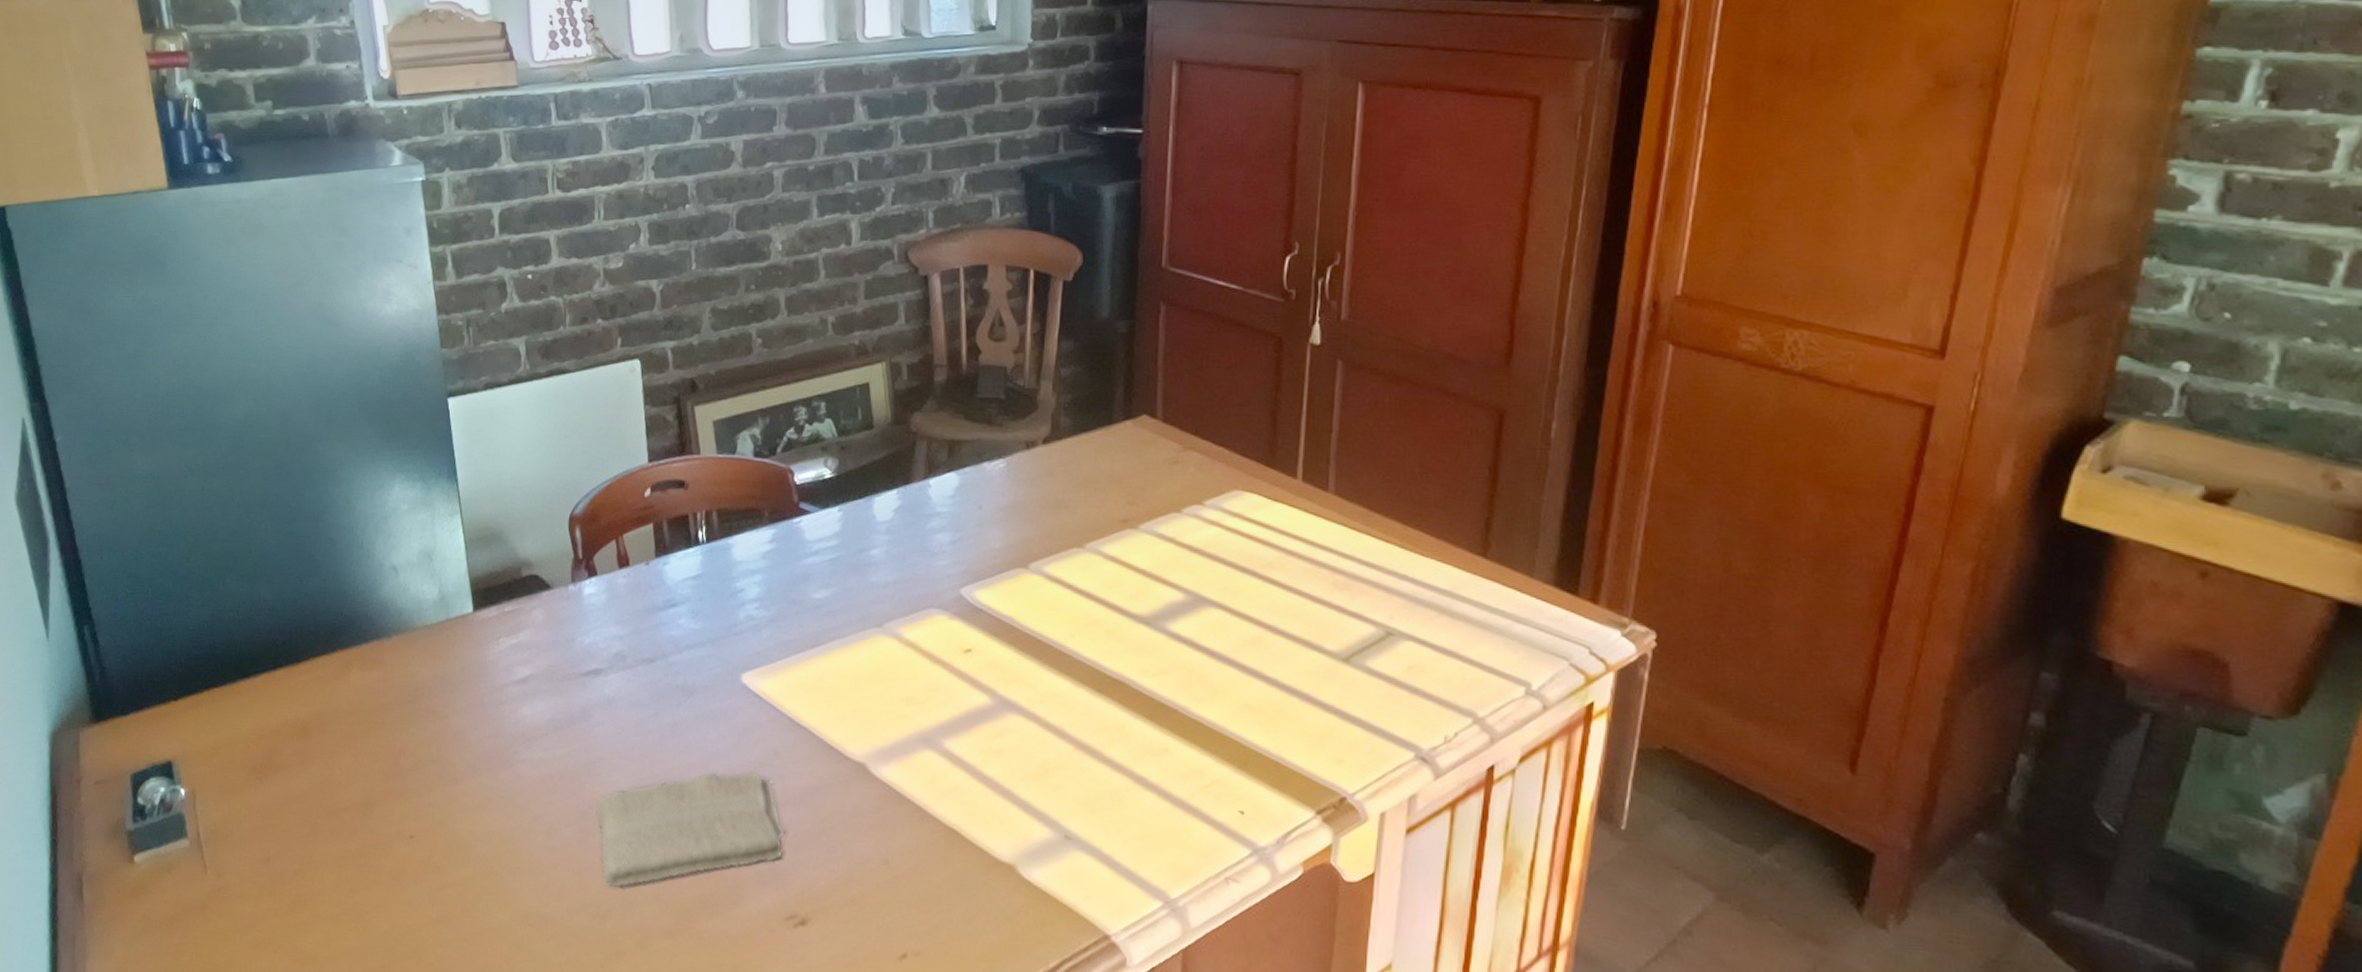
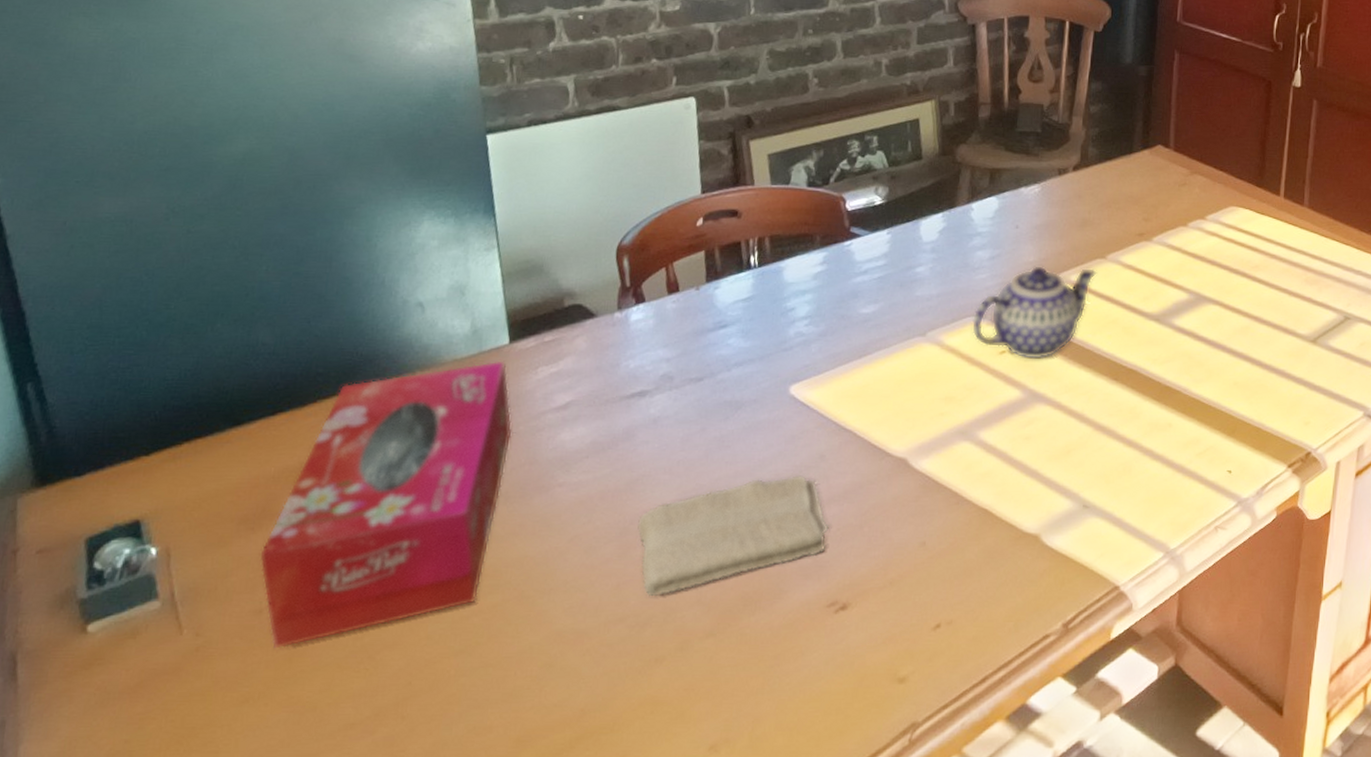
tissue box: none [266,628,478,899] -> present [259,361,512,649]
teapot: none [932,553,1074,662] -> present [971,266,1097,360]

